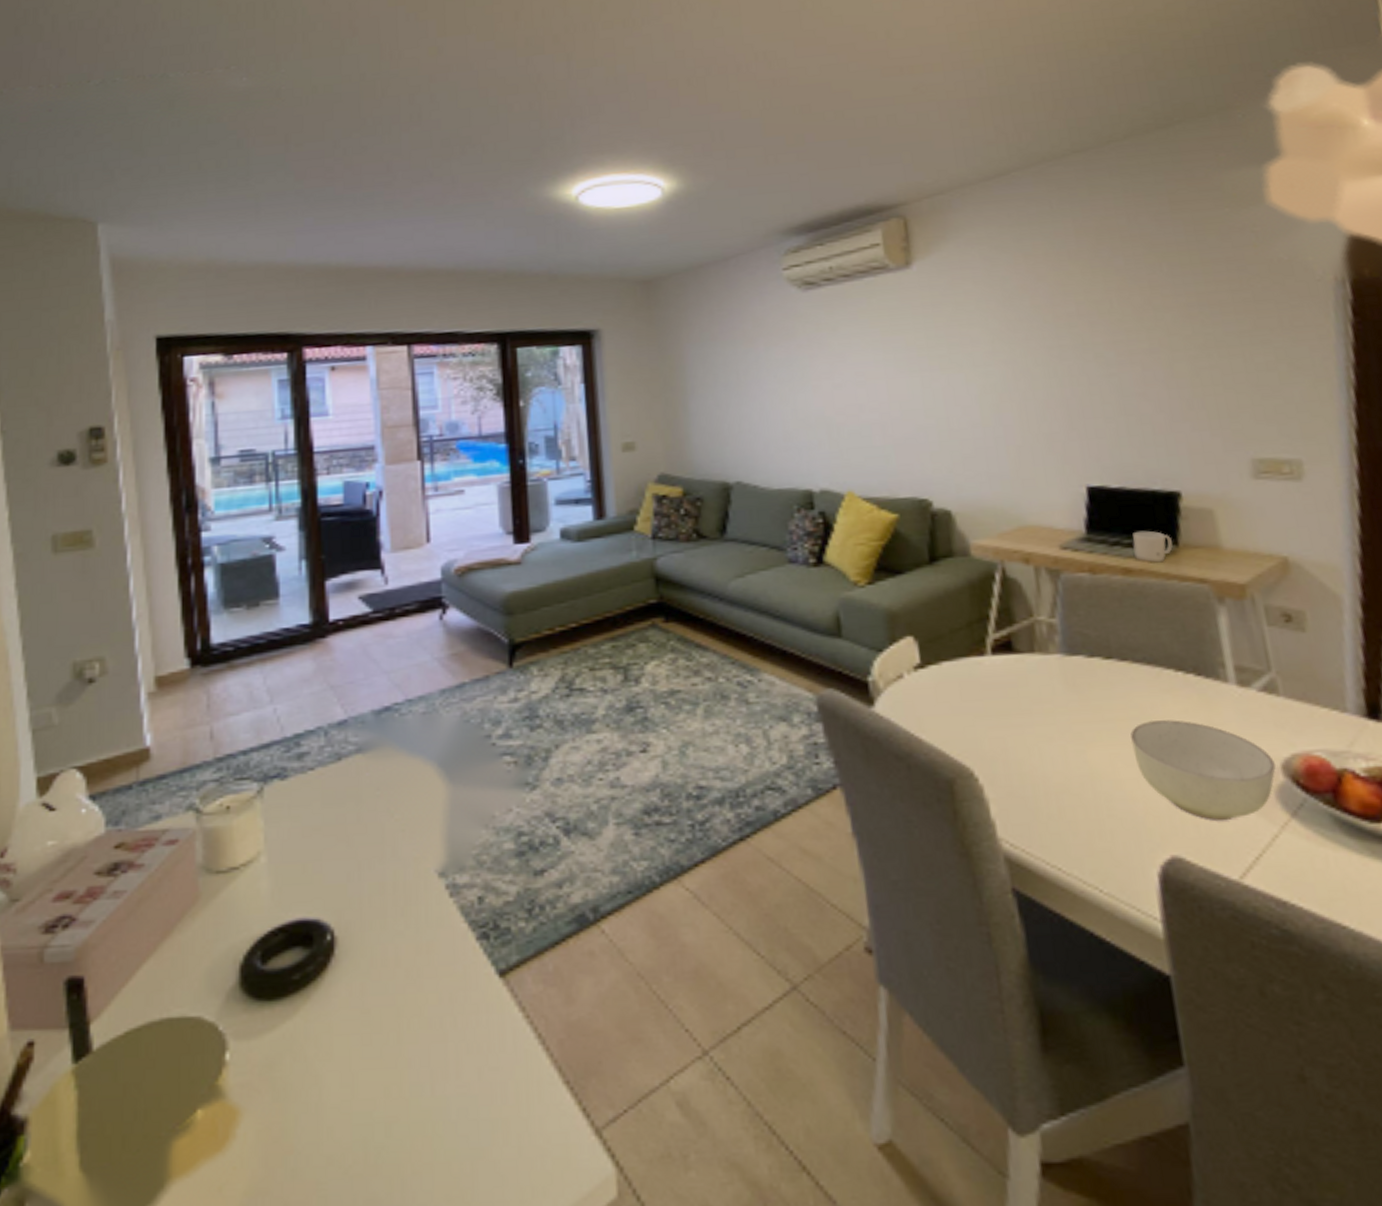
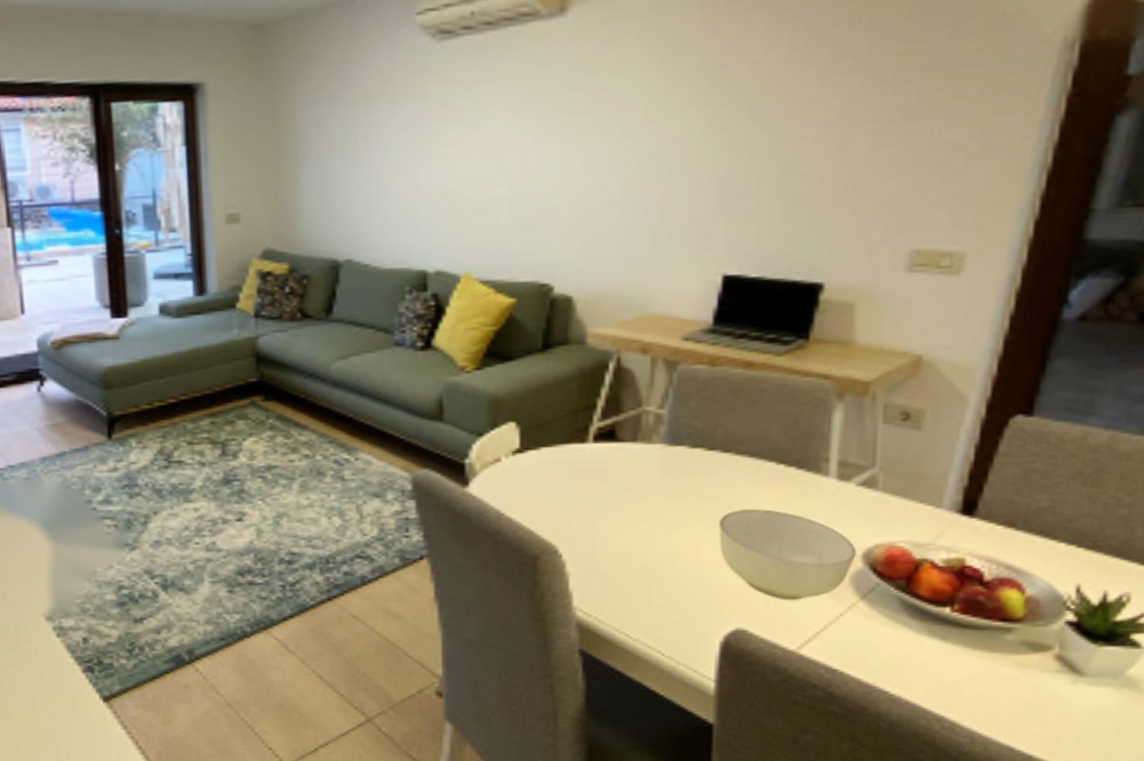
mug: present [1132,530,1173,565] -> none [758,323,803,359]

